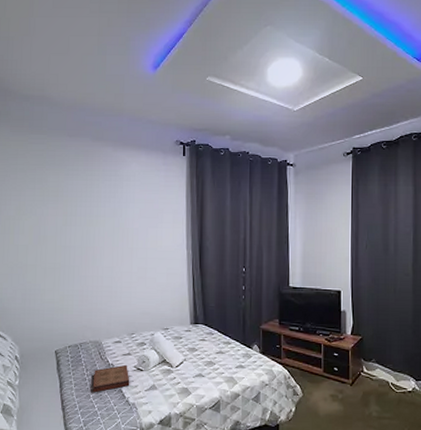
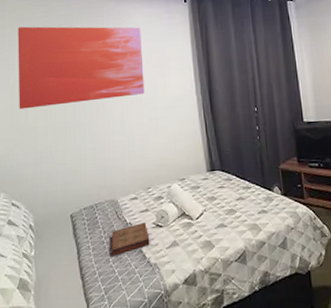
wall art: none [9,163,137,246] -> present [18,26,145,109]

